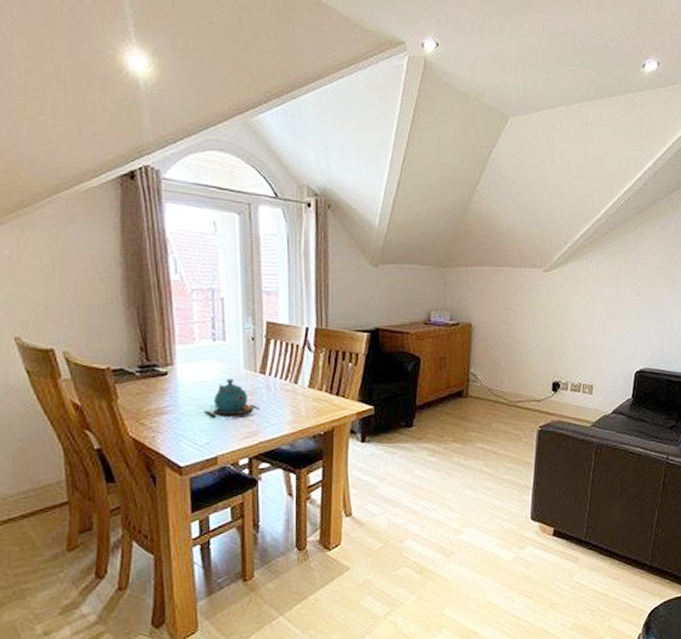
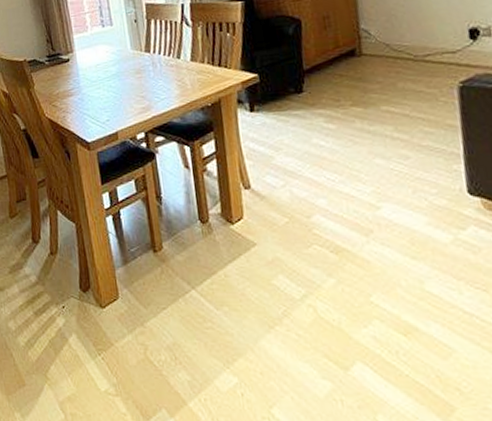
teapot: present [203,378,260,418] -> none [101,59,149,97]

